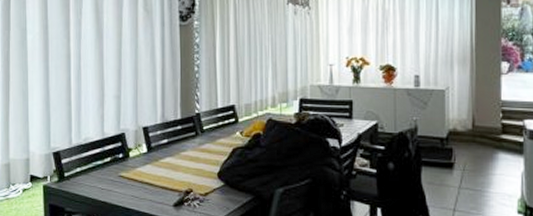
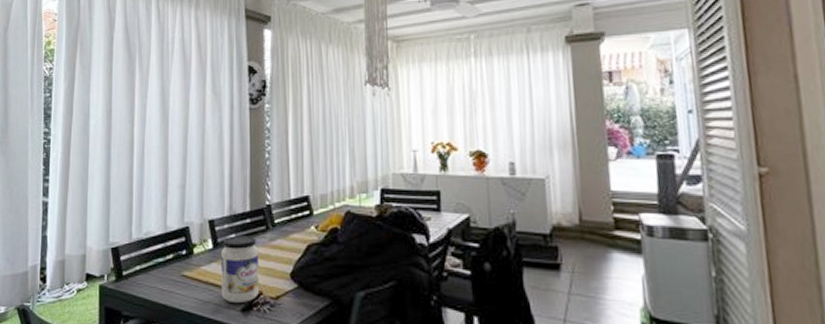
jar: none [155,141,190,200] -> present [221,236,260,304]

